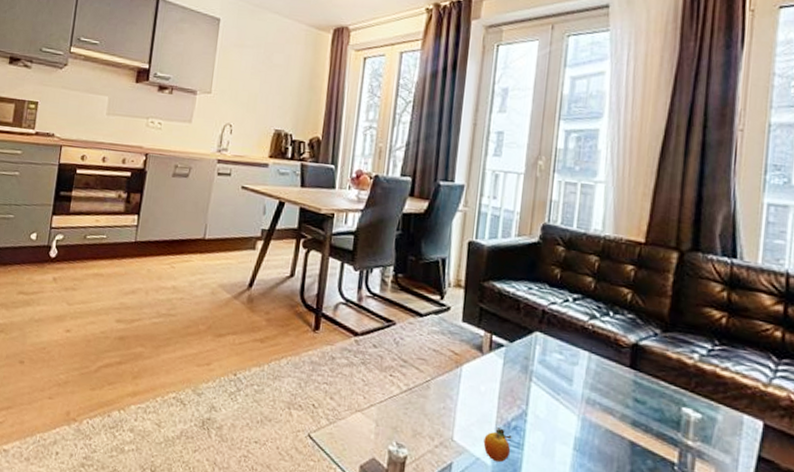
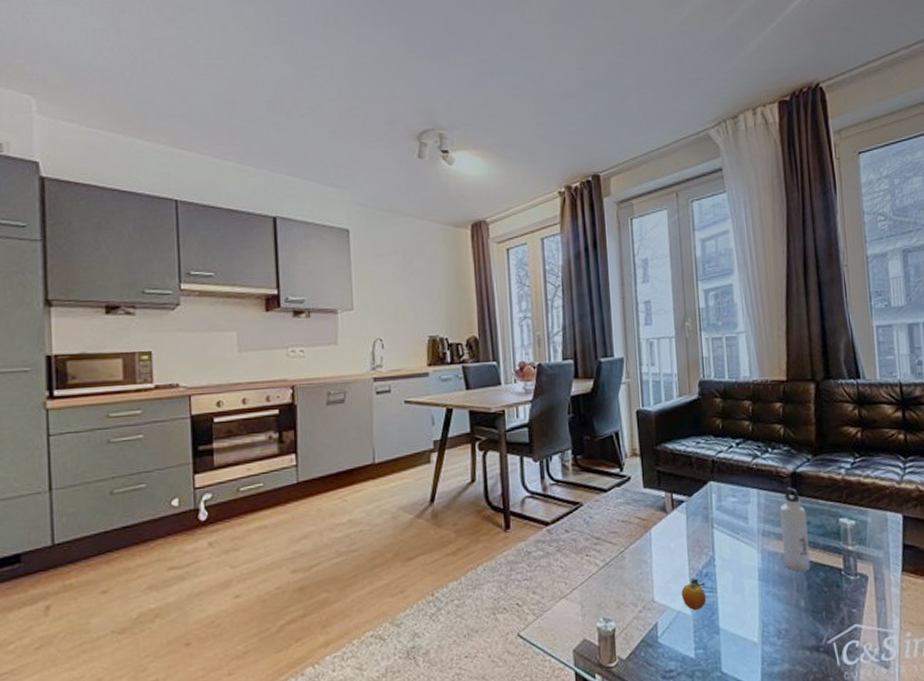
water bottle: none [606,358,643,455] -> present [780,487,811,572]

